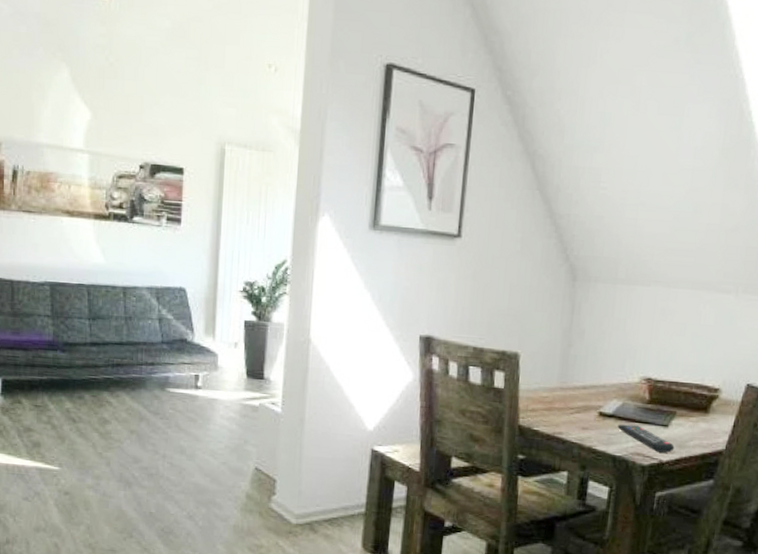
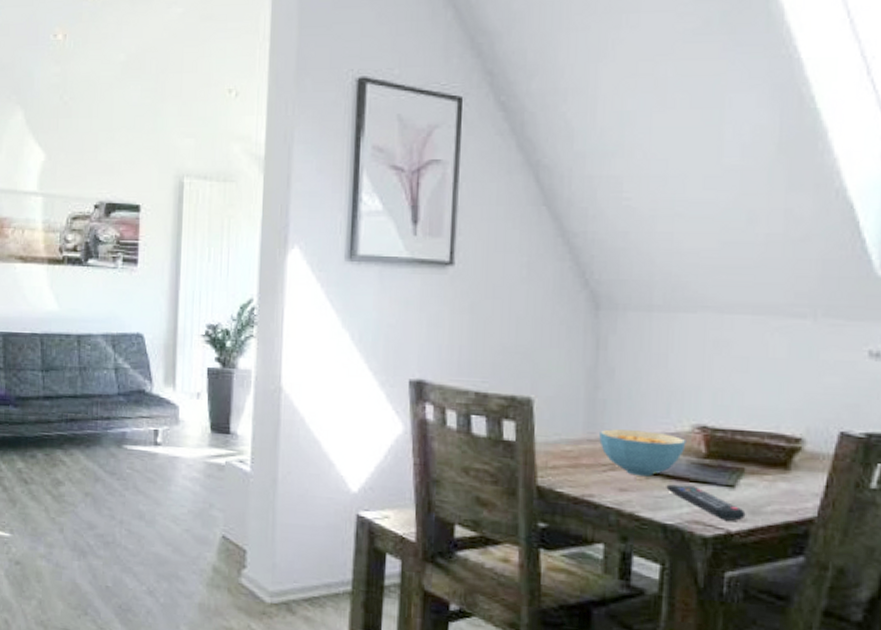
cereal bowl: none [569,379,635,418] -> present [599,429,686,477]

